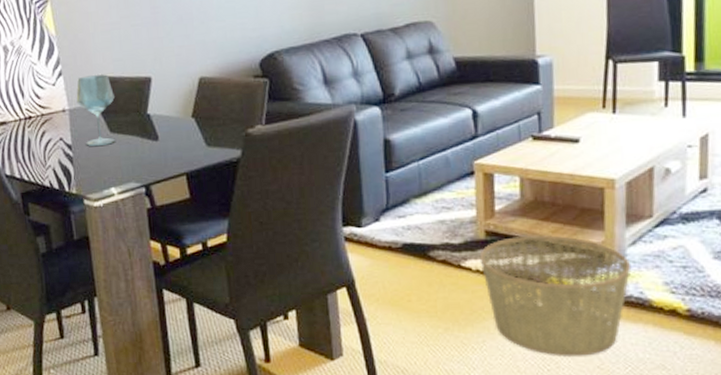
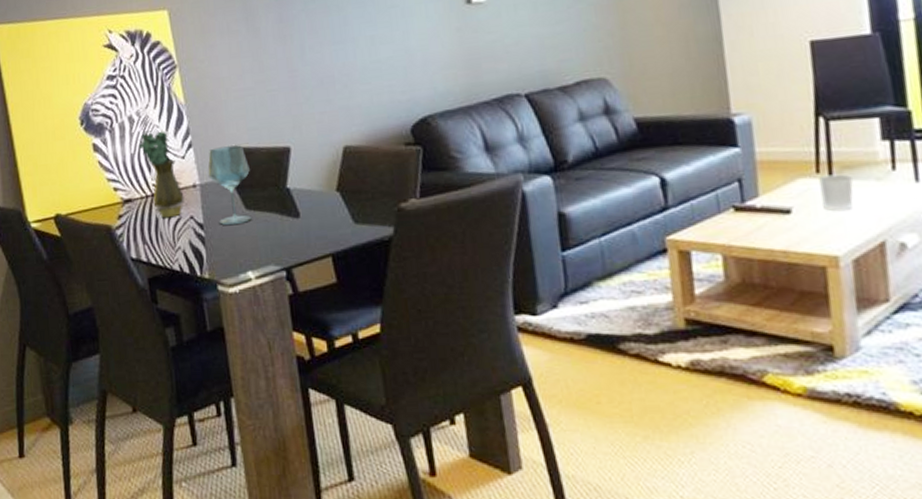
vase: none [12,57,55,140] -> present [138,128,184,218]
basket: present [479,235,632,356] -> none [680,324,869,472]
candle holder: none [604,109,632,142] -> present [819,174,853,212]

